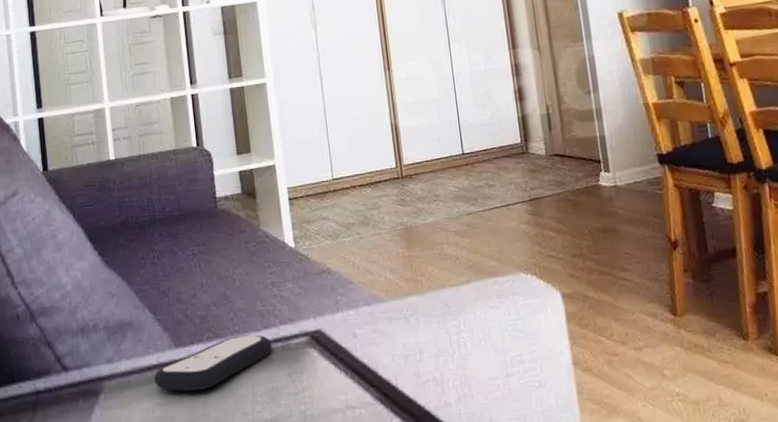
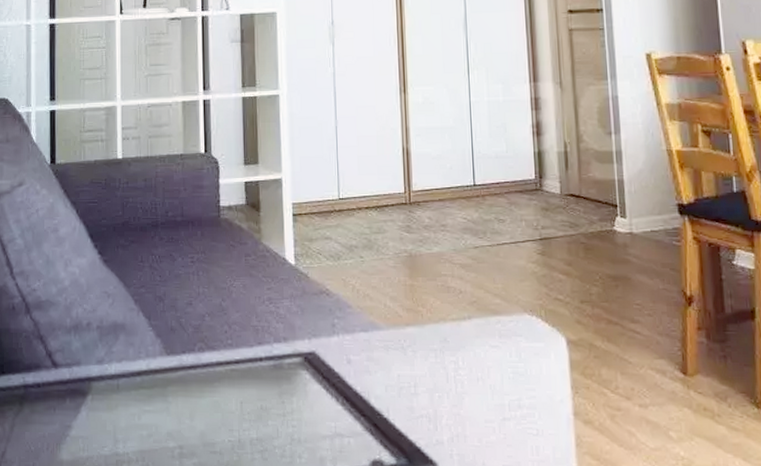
remote control: present [153,335,273,391] -> none [142,349,265,401]

